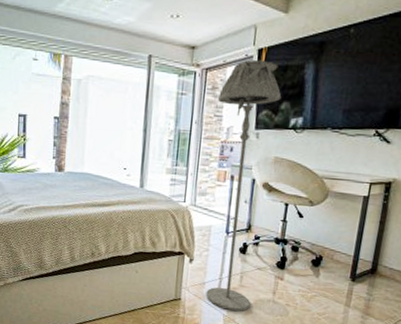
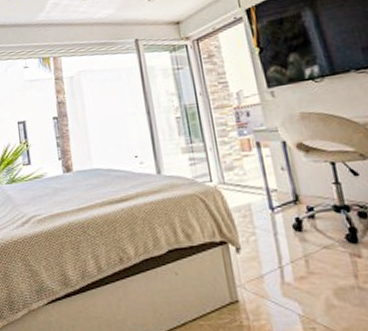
floor lamp: present [205,59,282,311] -> none [217,18,330,307]

